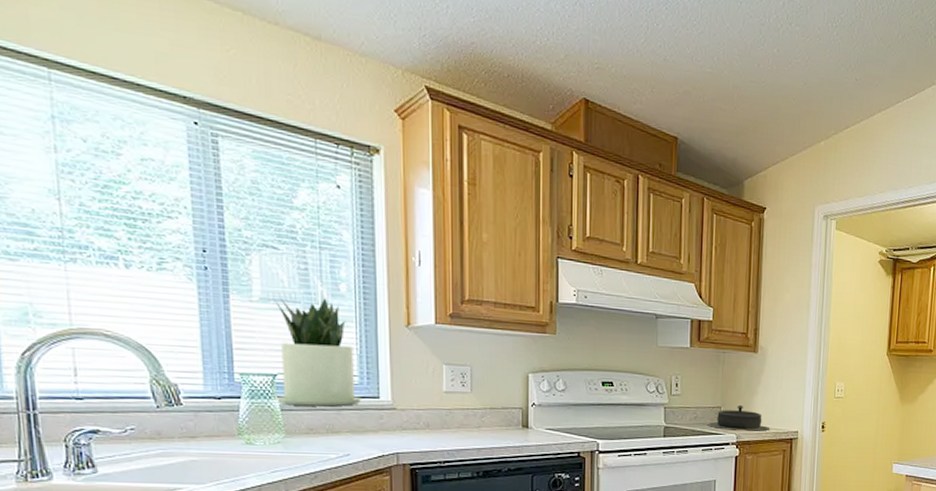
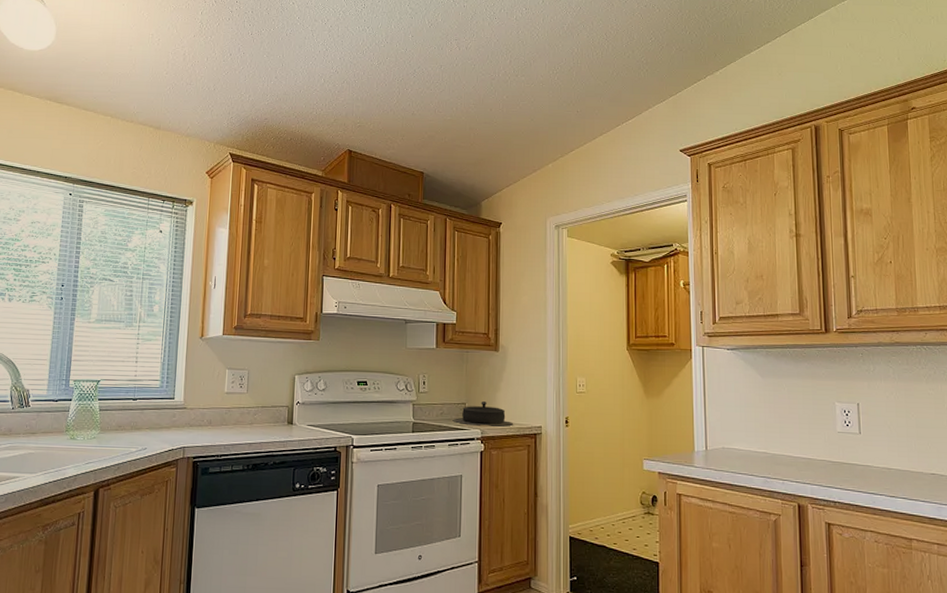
planter: present [274,299,362,407] -> none [97,318,161,407]

